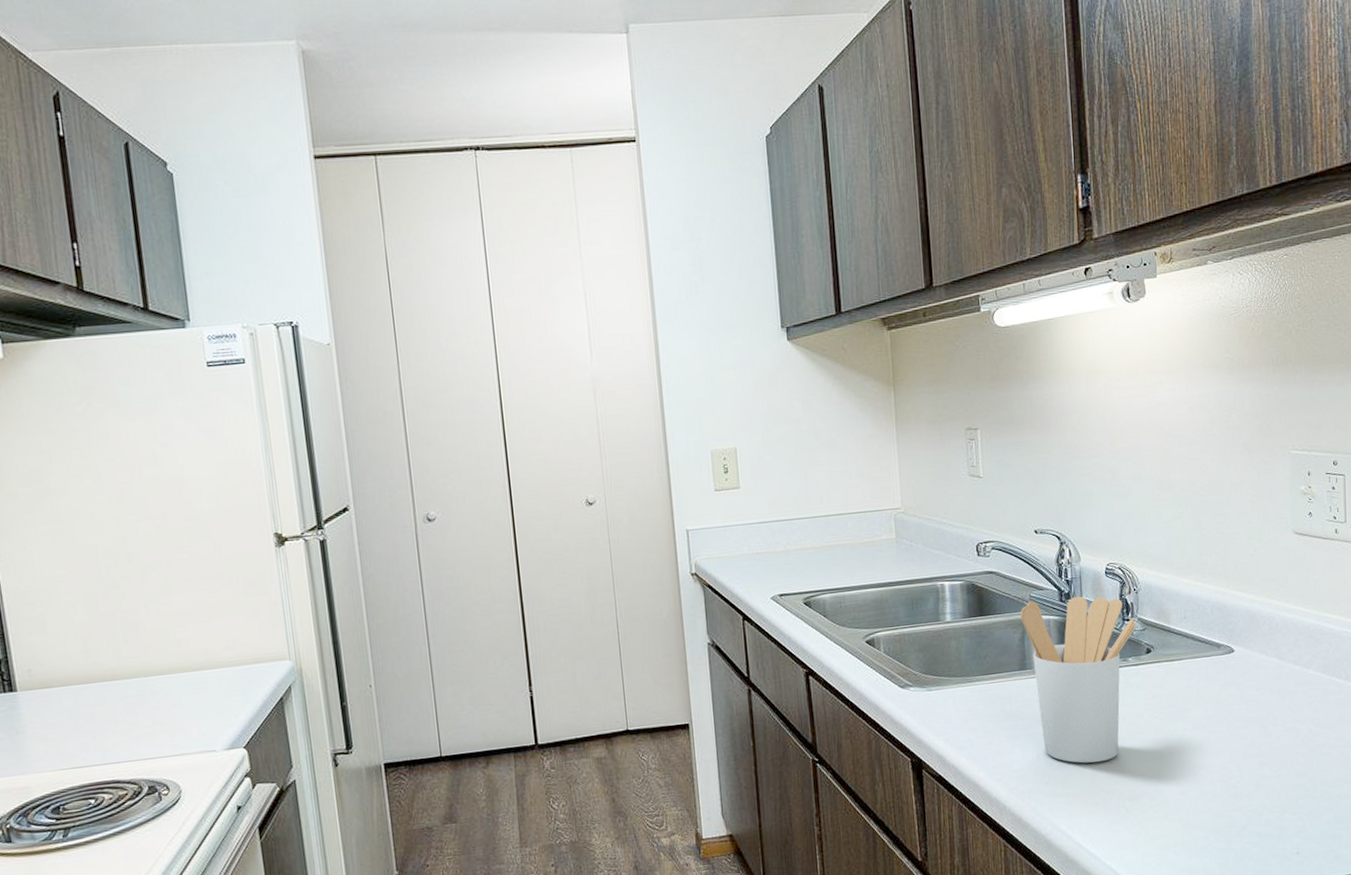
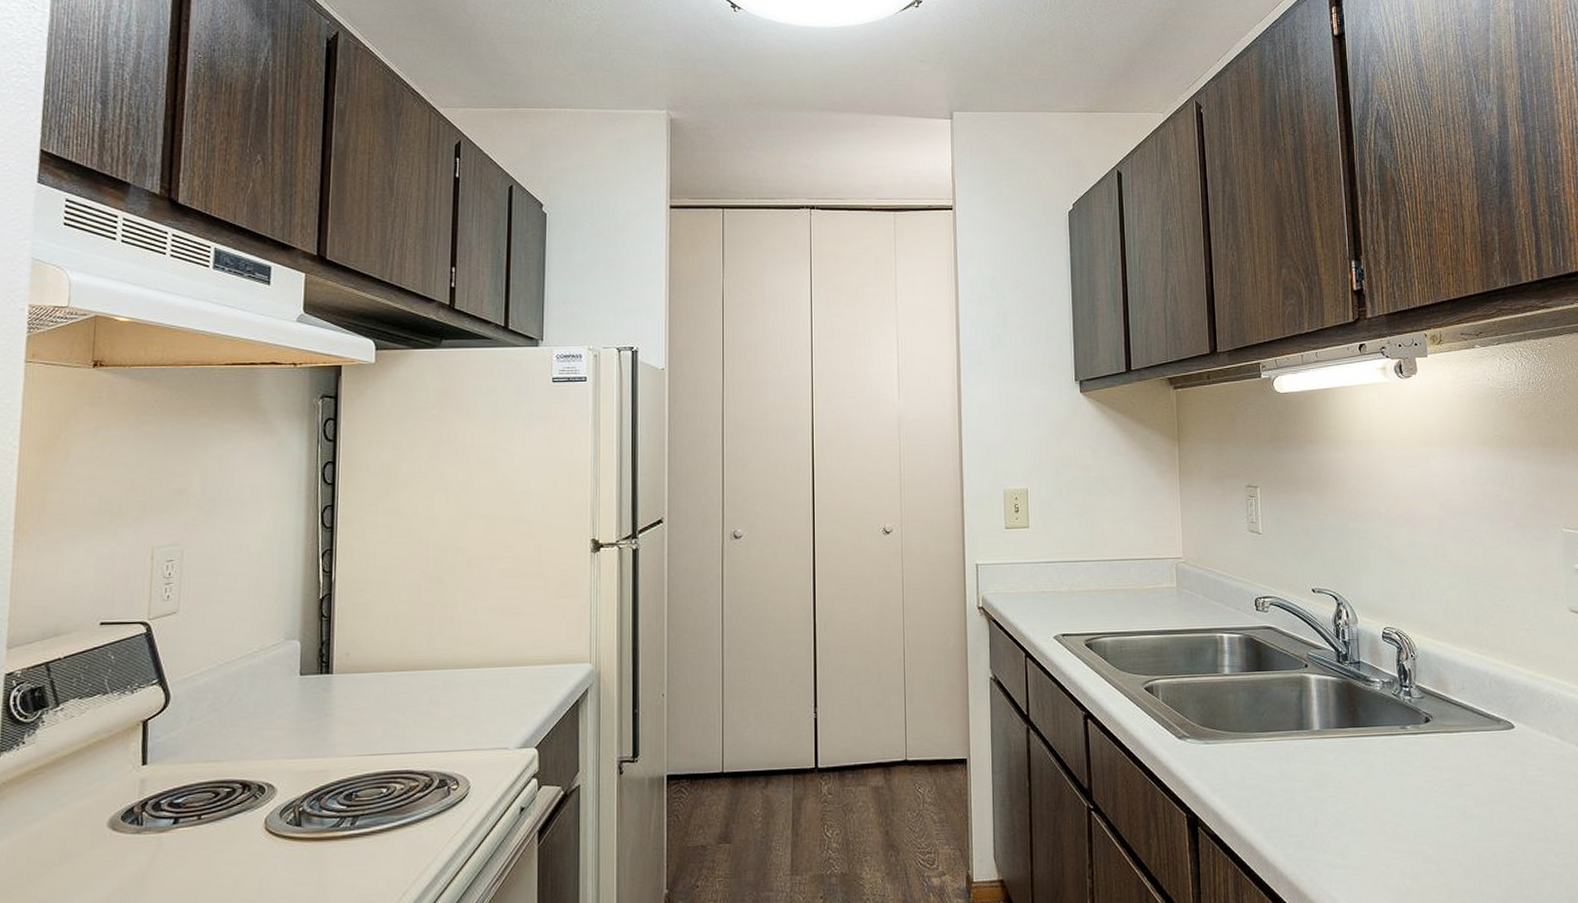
utensil holder: present [1020,596,1136,763] -> none [1298,658,1414,835]

